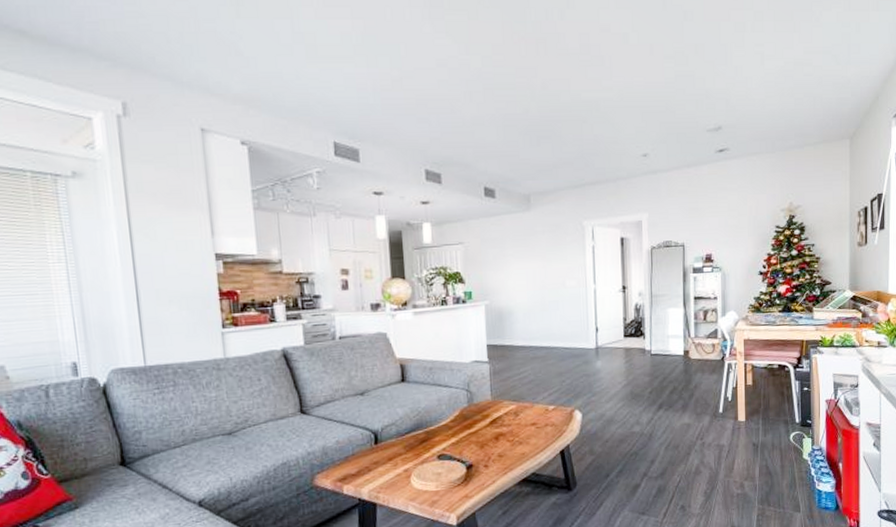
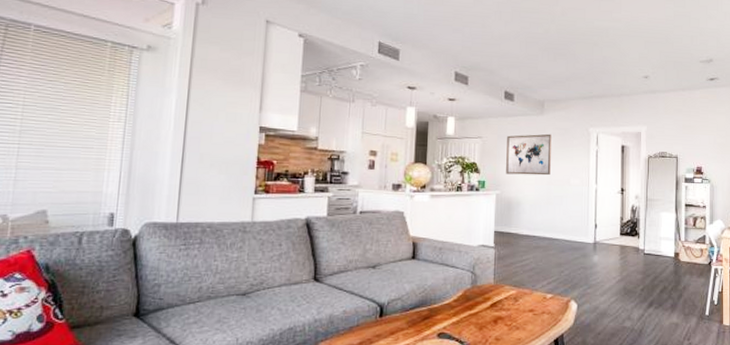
wall art: none [491,232,543,282] -> present [506,133,551,176]

